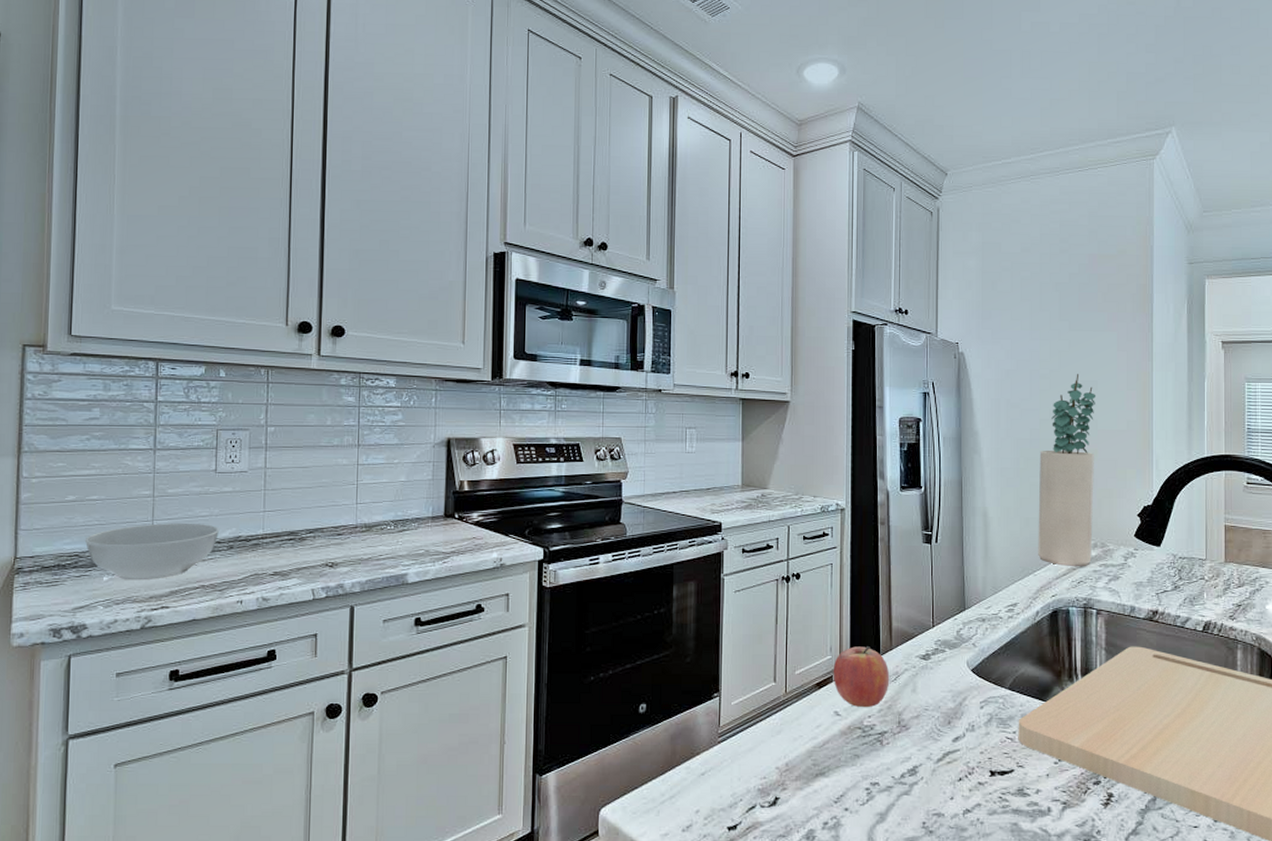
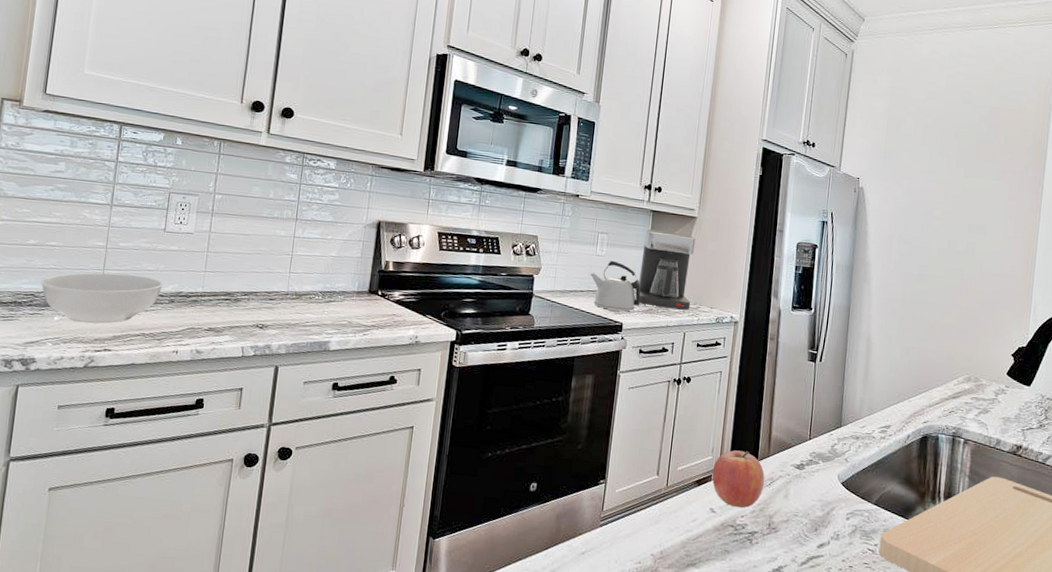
kettle: none [681,456,738,511] -> present [590,260,641,312]
coffee maker: none [732,419,791,502] -> present [635,229,696,310]
vase: present [1038,374,1096,566] -> none [914,218,984,398]

